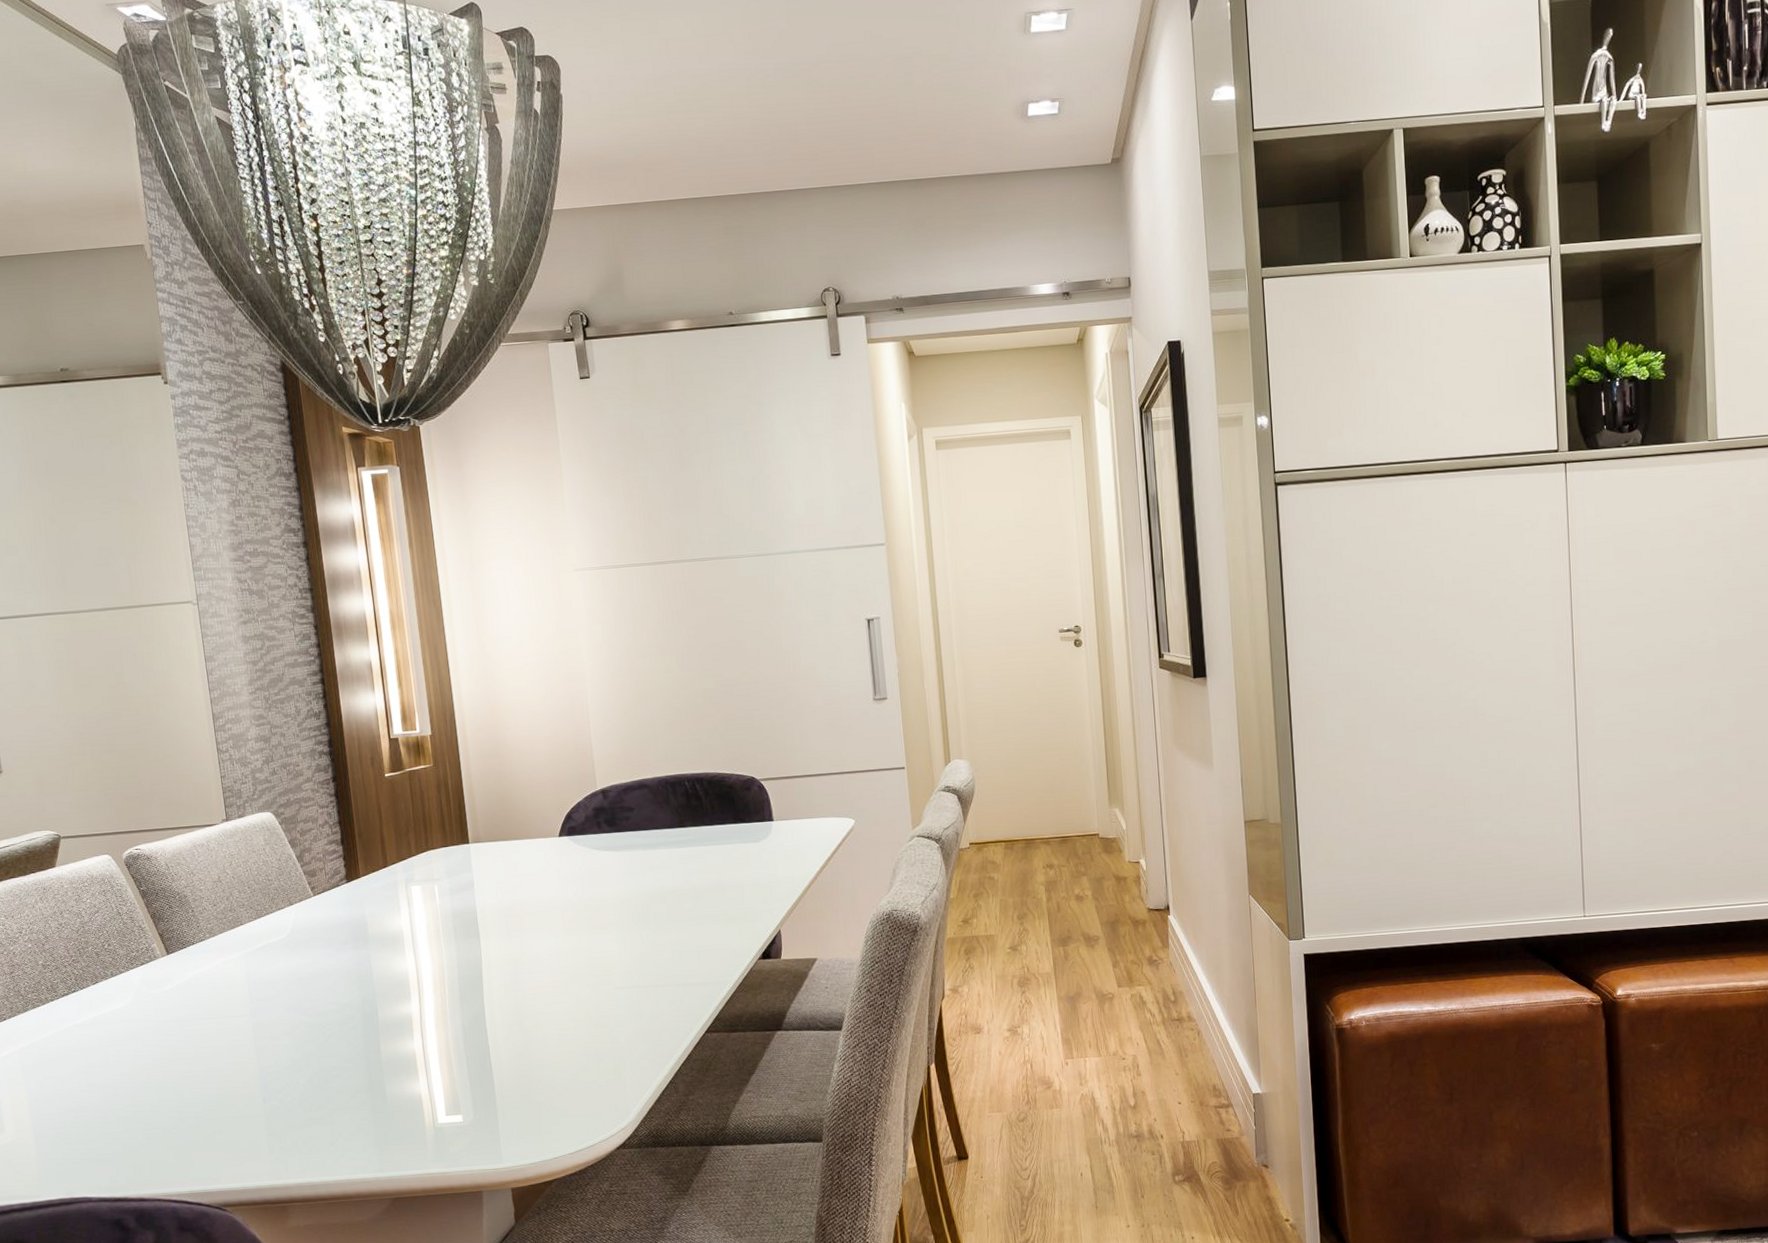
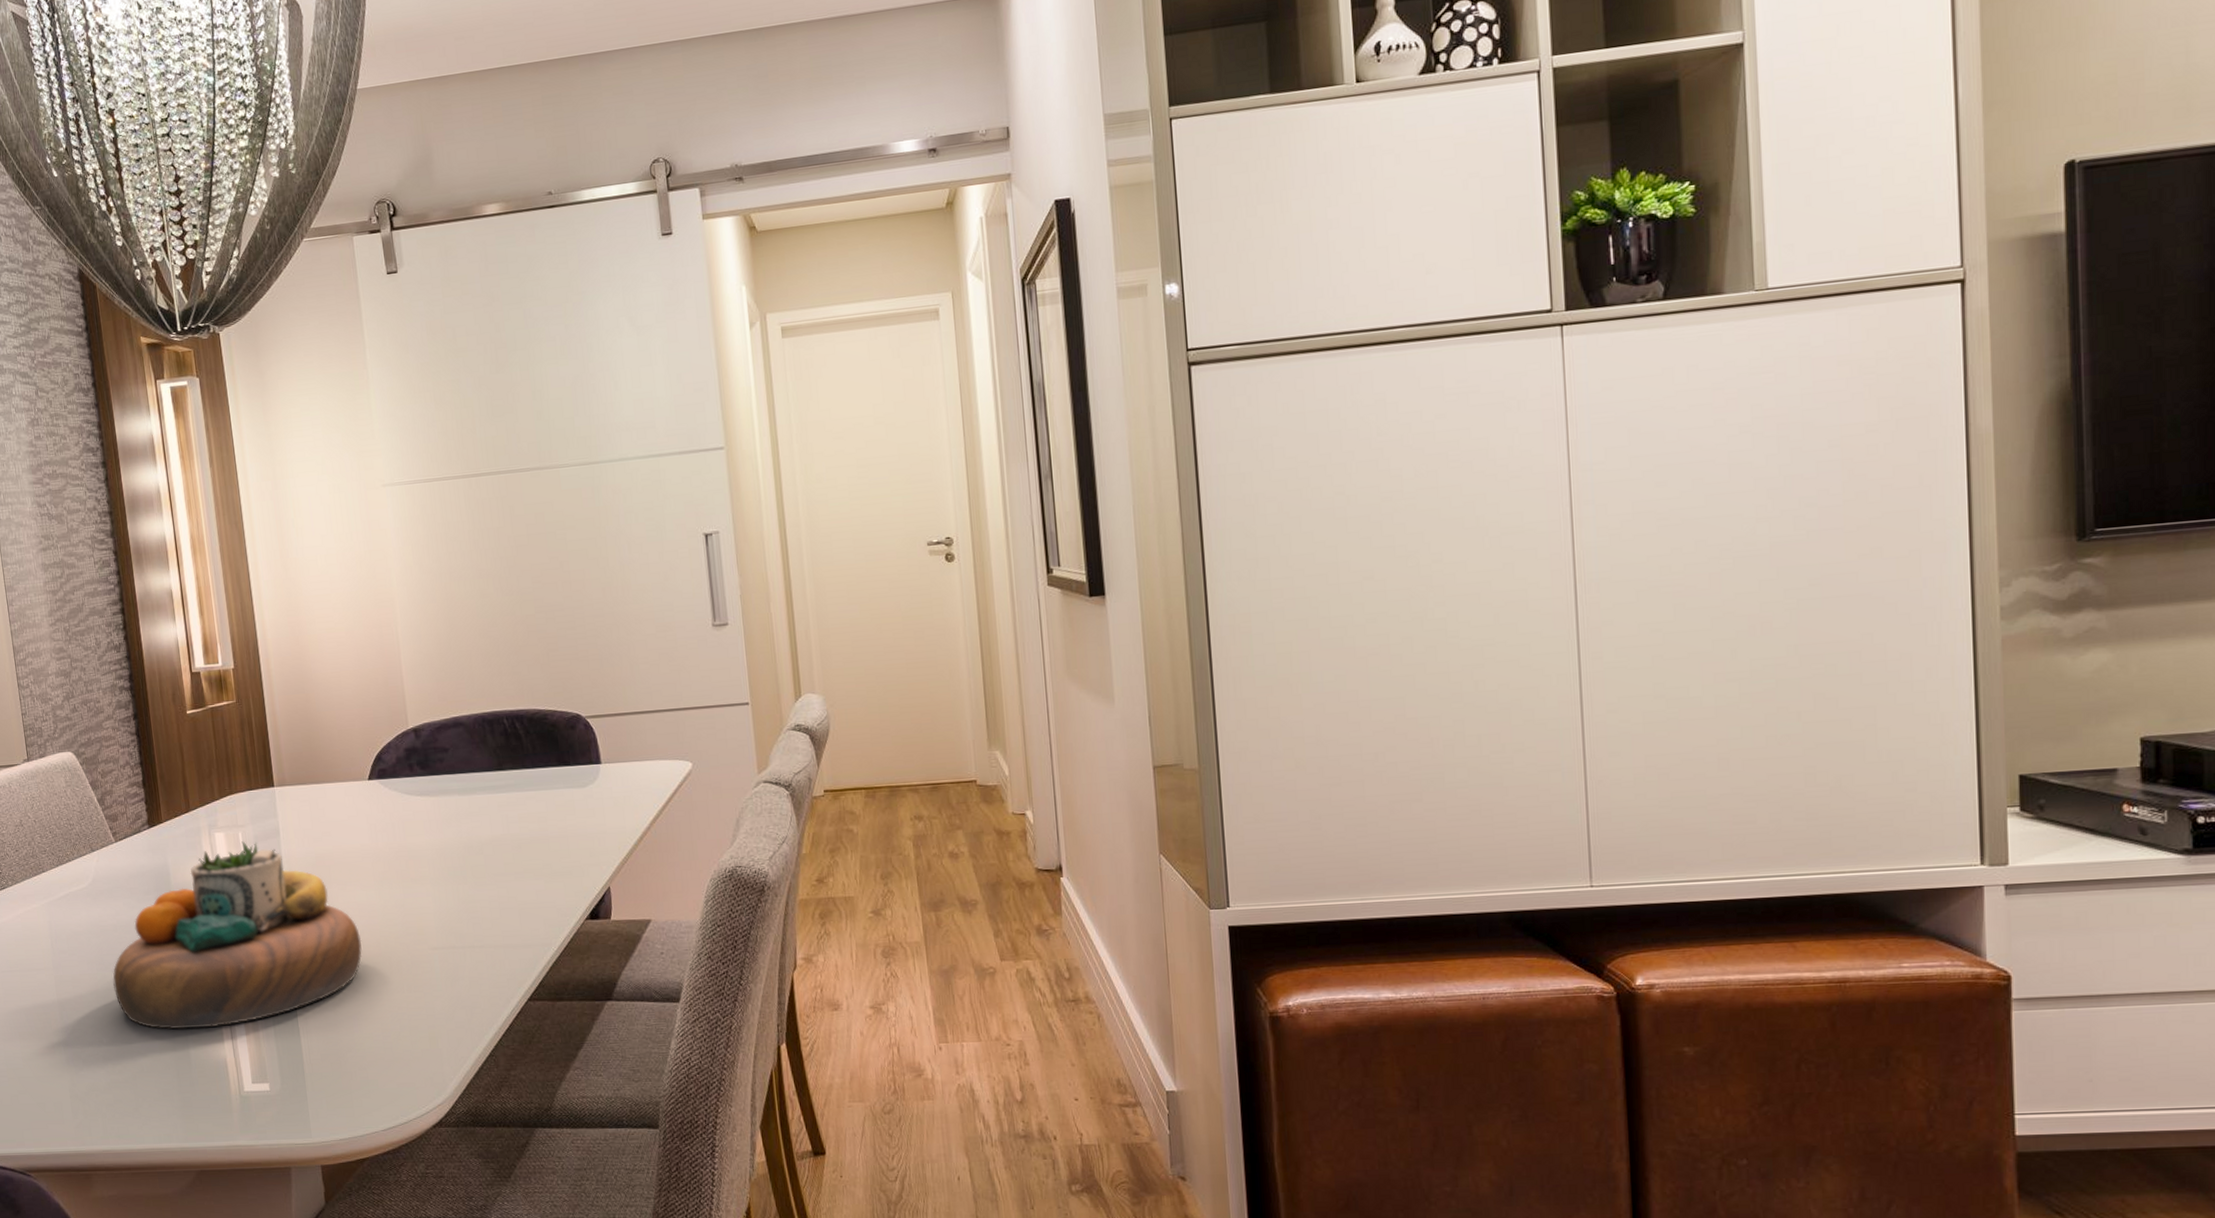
decorative bowl: none [310,893,552,1068] -> present [113,841,362,1029]

